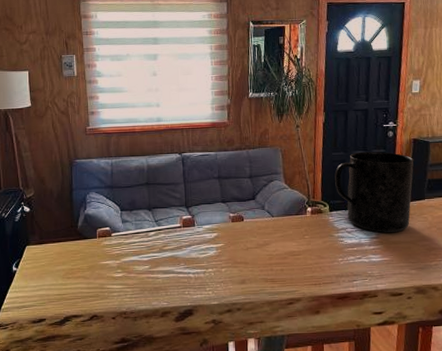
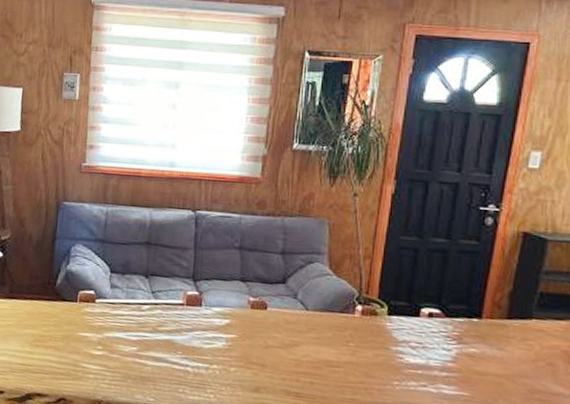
mug: present [335,151,414,232] -> none [400,240,521,359]

